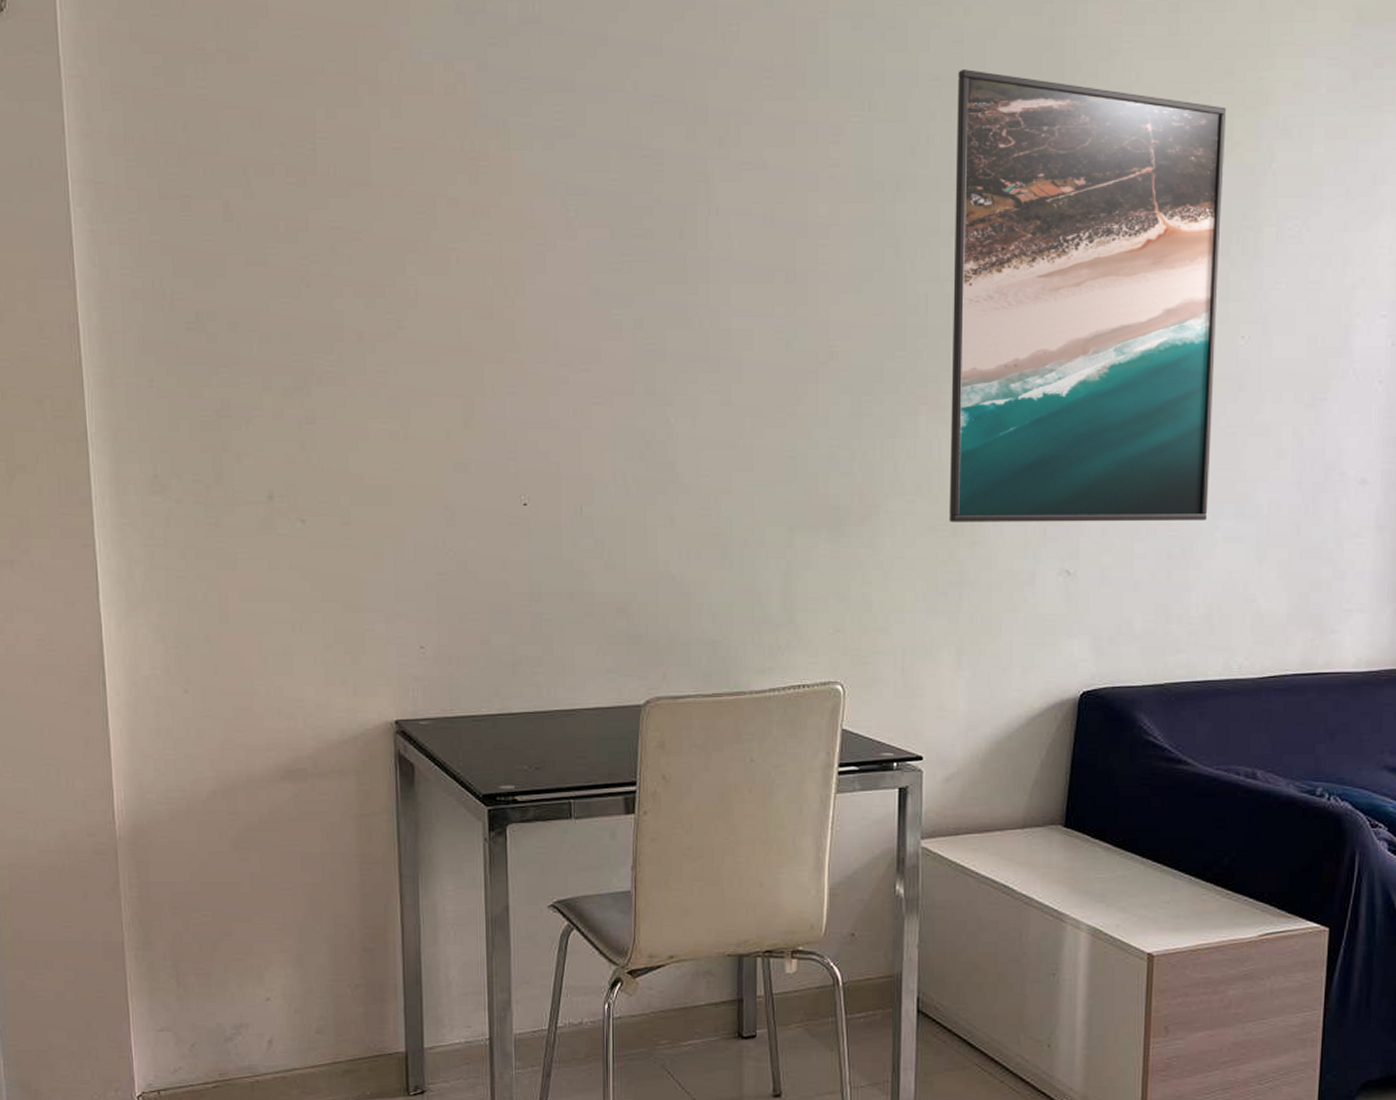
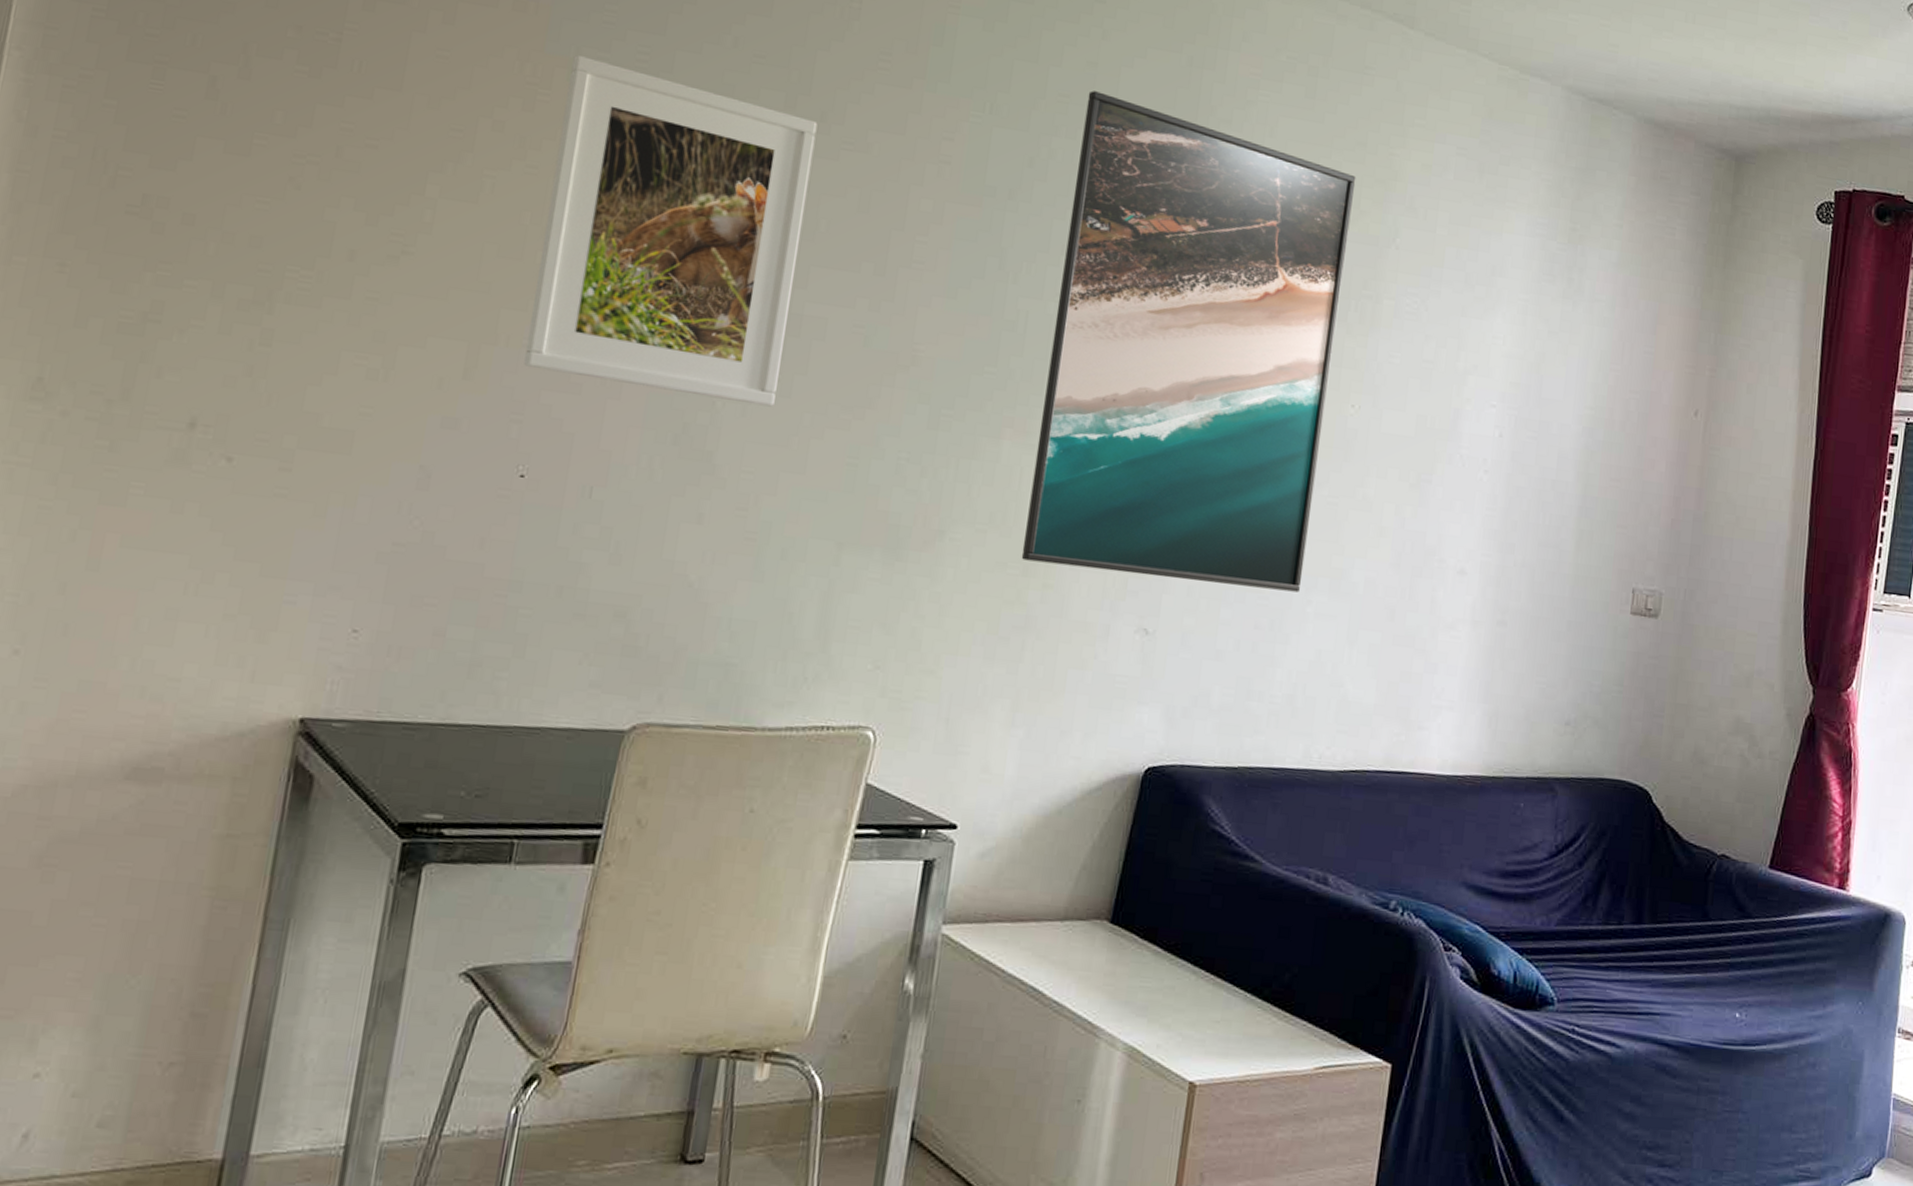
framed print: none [502,125,718,416] -> present [524,55,818,407]

